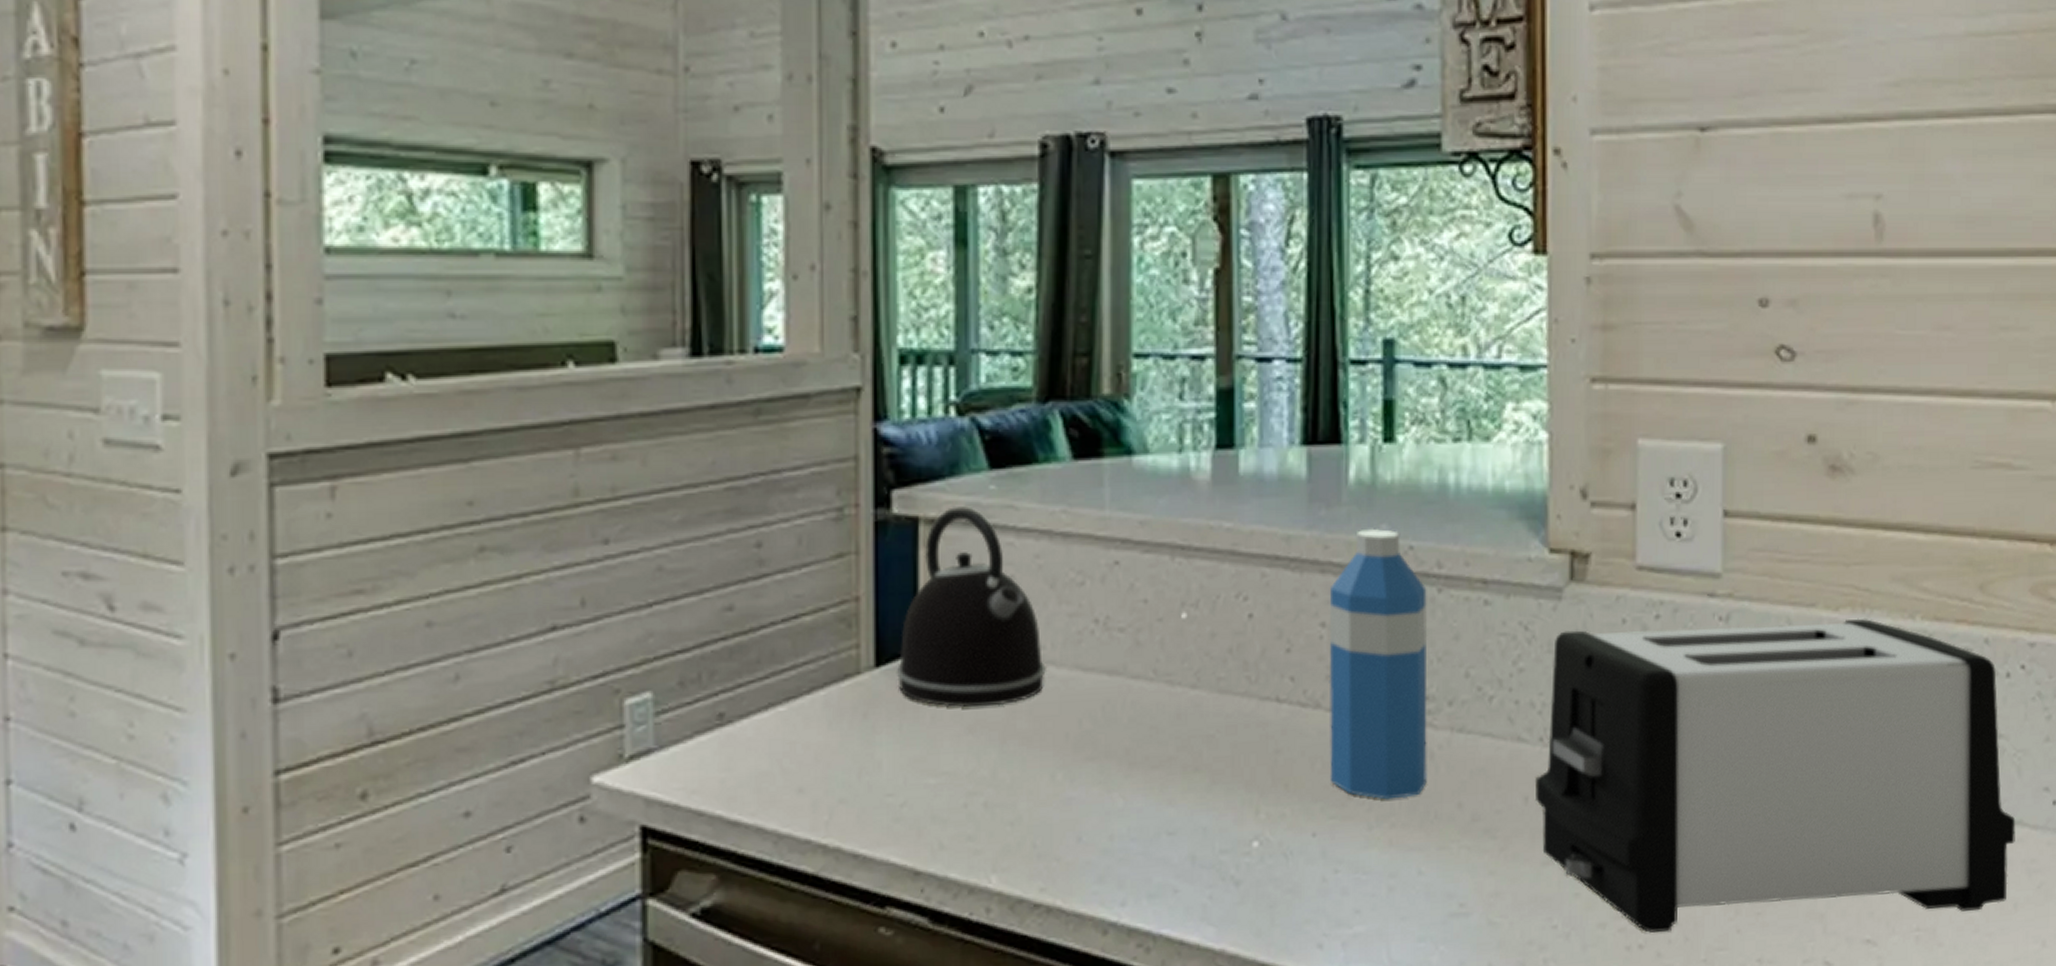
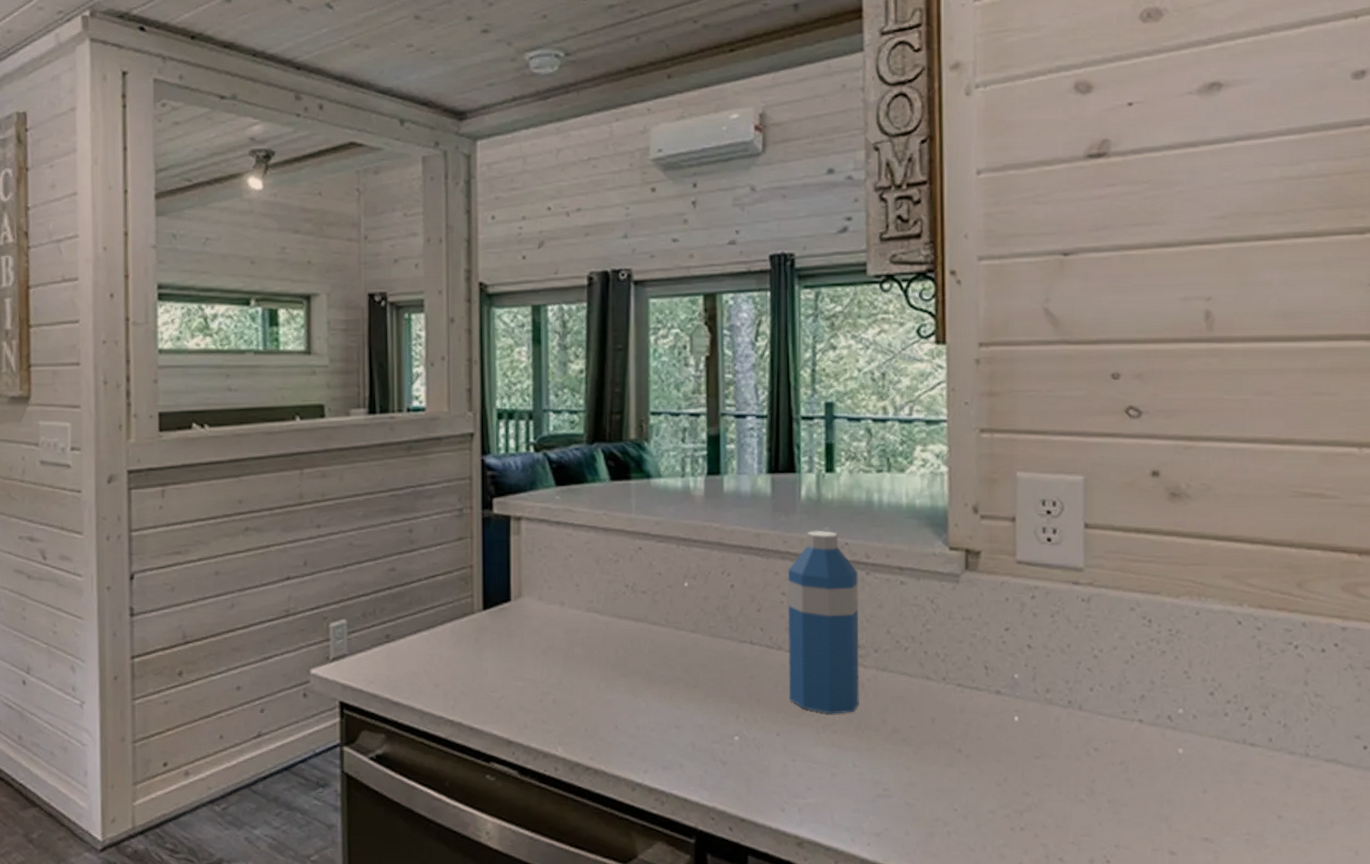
kettle: present [896,506,1048,708] -> none [496,510,594,638]
toaster: present [1534,618,2016,933] -> none [939,604,1331,824]

